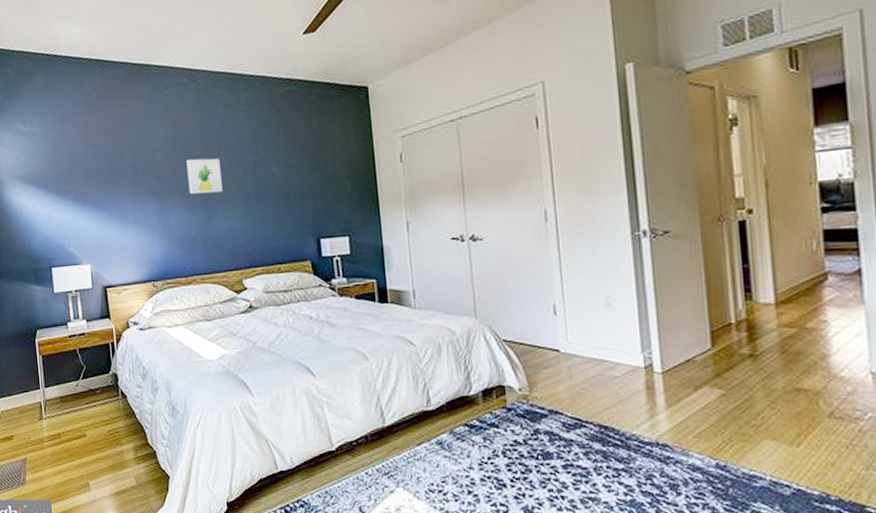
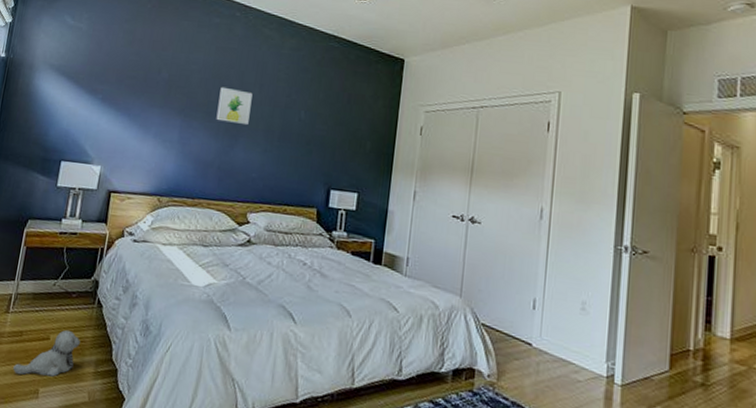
plush toy: none [60,424,115,473] -> present [13,329,80,377]

